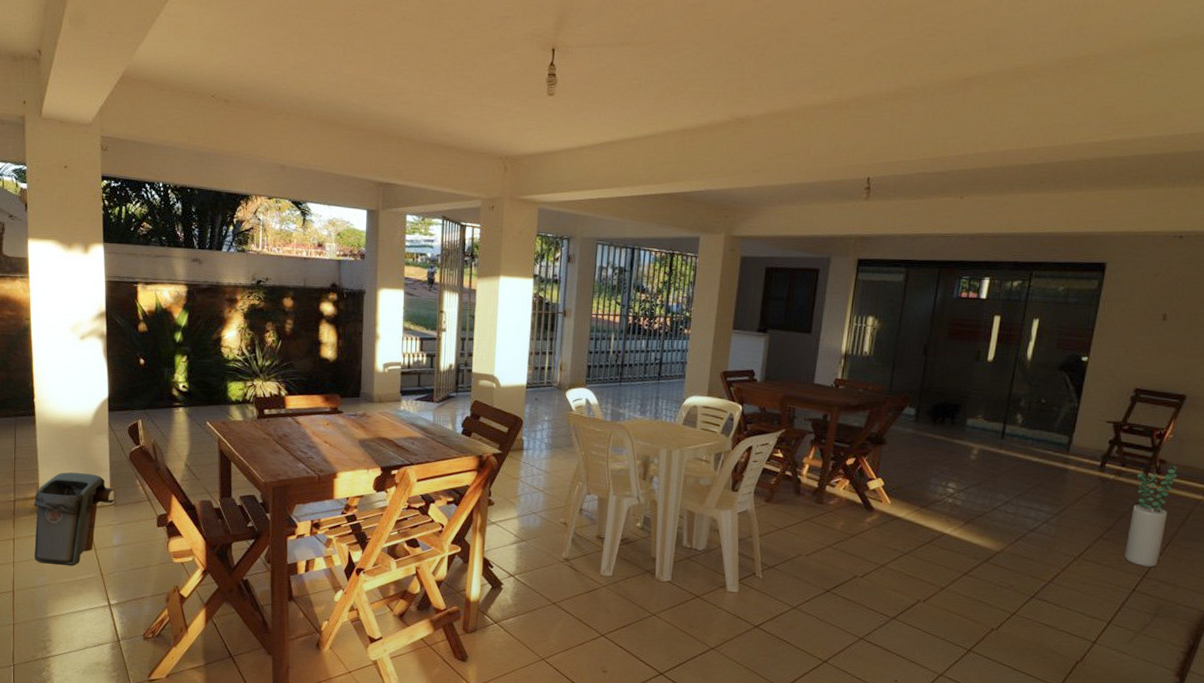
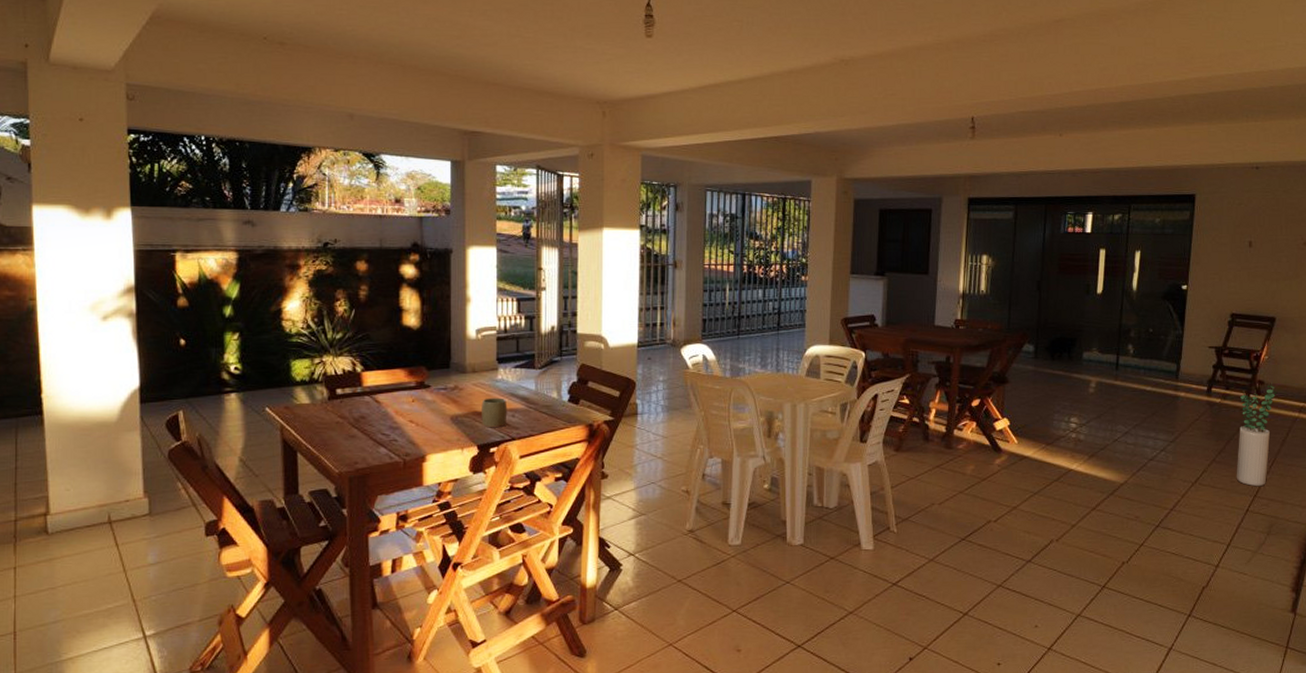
trash can: present [33,472,115,566] -> none [41,479,150,595]
mug: none [385,426,408,453] -> present [482,398,508,428]

